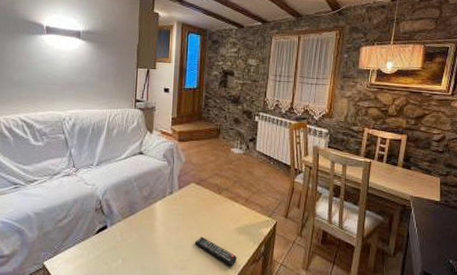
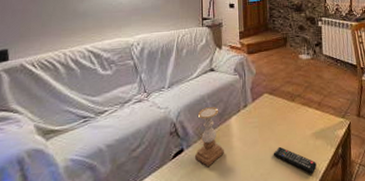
candle holder: none [117,189,146,245] -> present [194,107,224,166]

